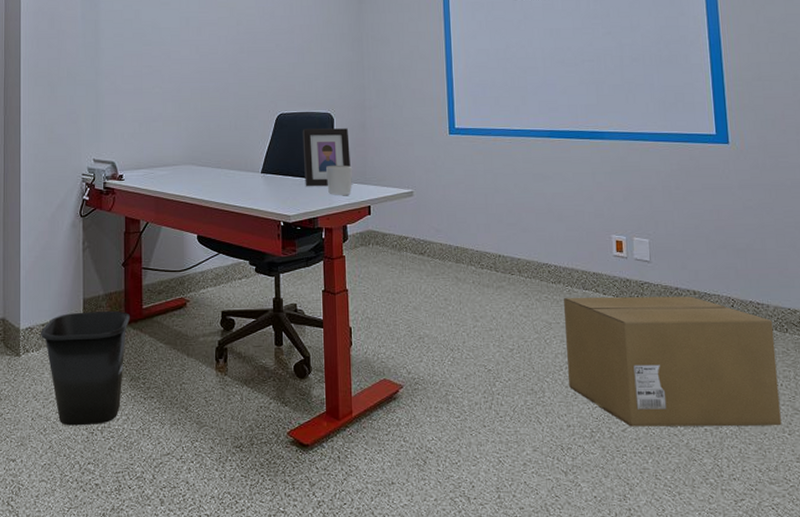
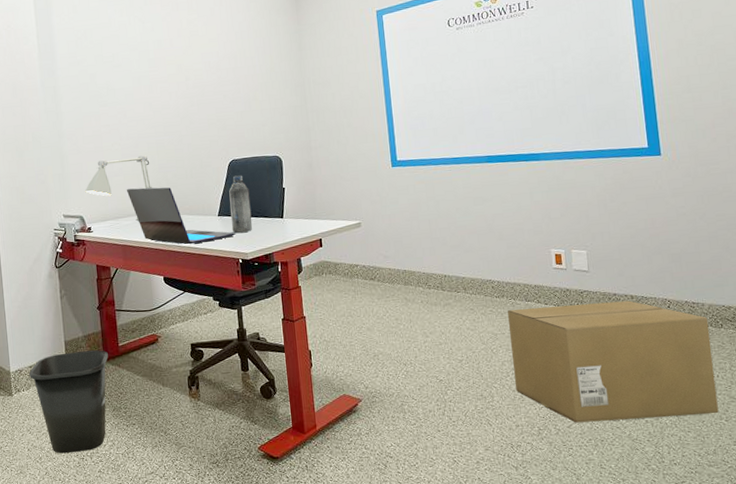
desk lamp: none [119,101,193,171] -> present [85,155,152,221]
laptop: none [165,135,280,202] -> present [127,187,237,245]
water bottle: none [274,130,298,194] -> present [229,175,253,233]
picture frame: present [302,128,352,187] -> none [253,168,304,226]
mug: present [325,164,353,196] -> none [277,202,304,232]

